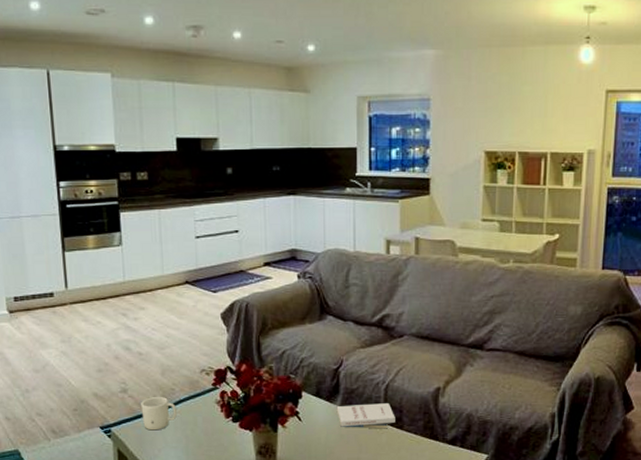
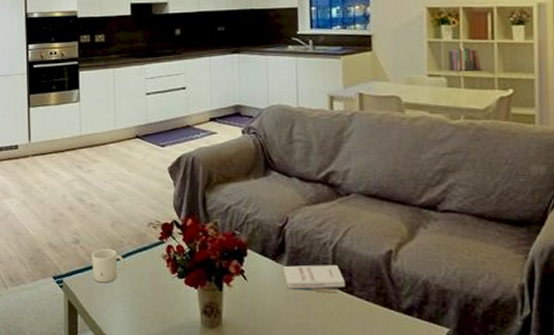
books: none [502,193,532,216] -> present [448,48,481,71]

